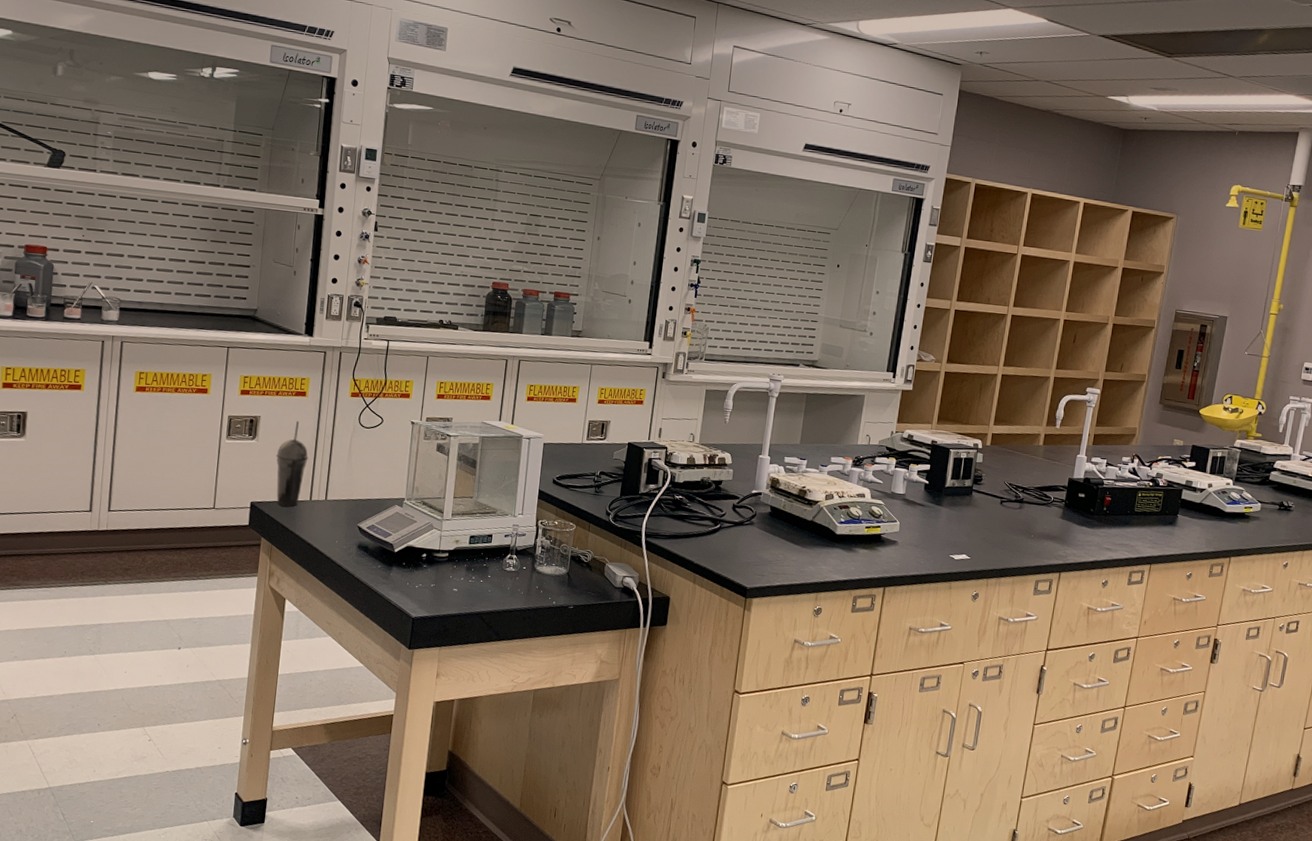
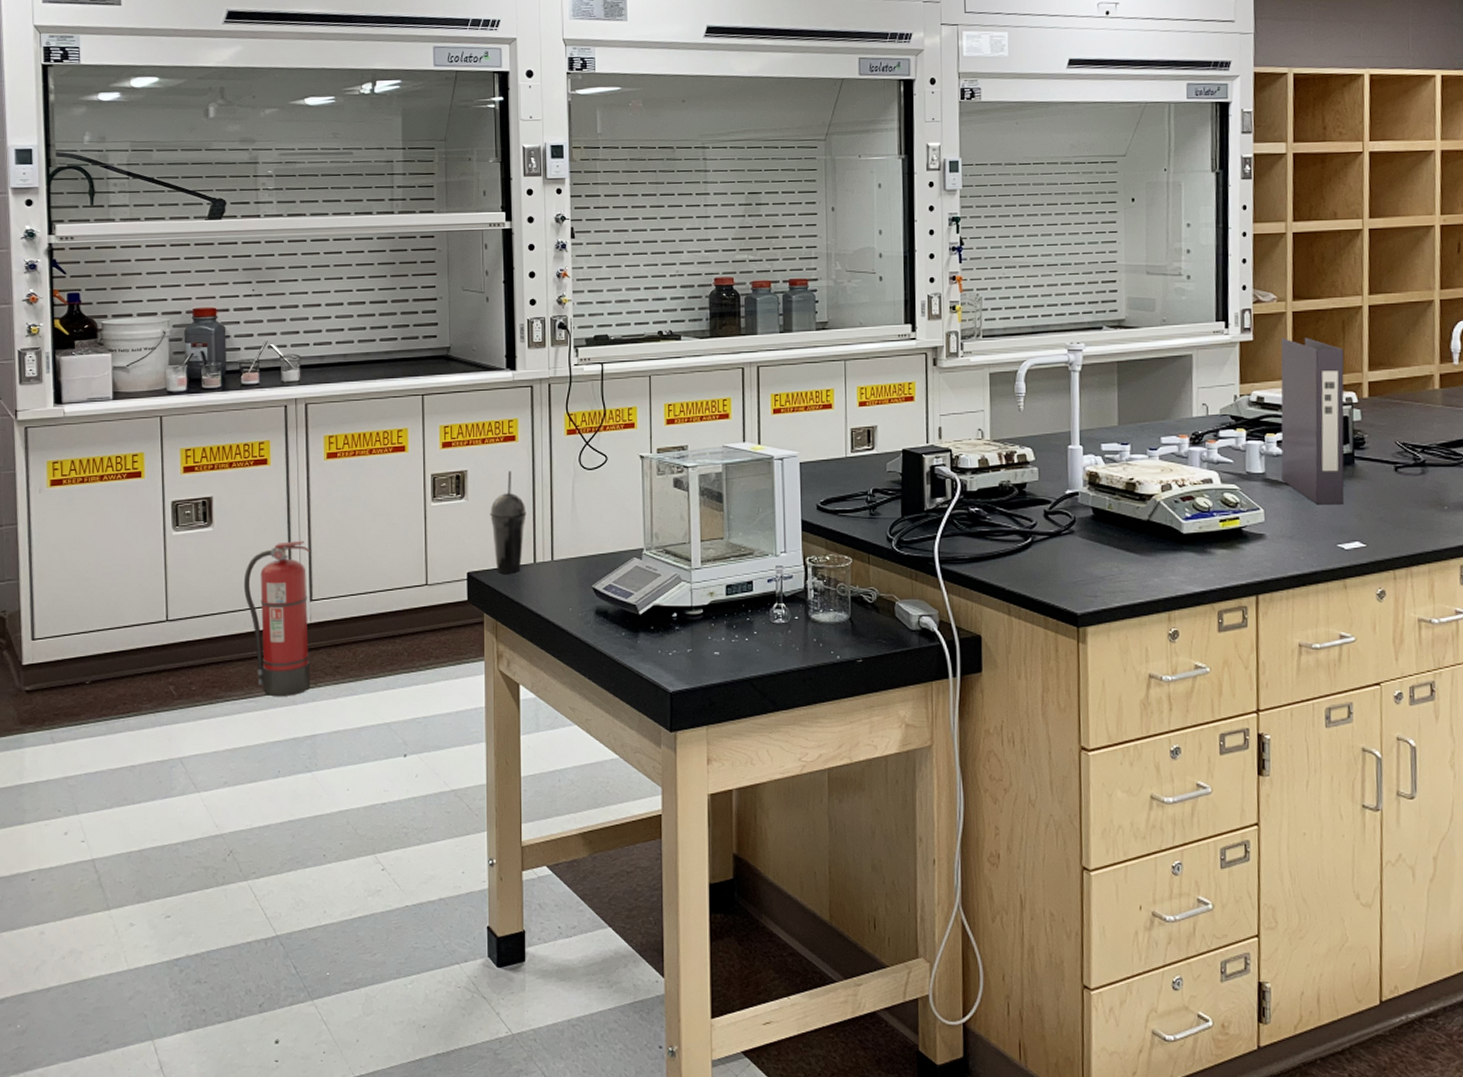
fire extinguisher: none [48,458,113,590] -> present [243,540,311,696]
binder: none [916,391,978,525] -> present [1280,337,1345,505]

